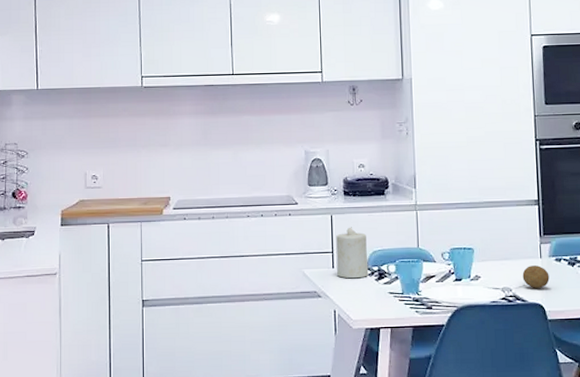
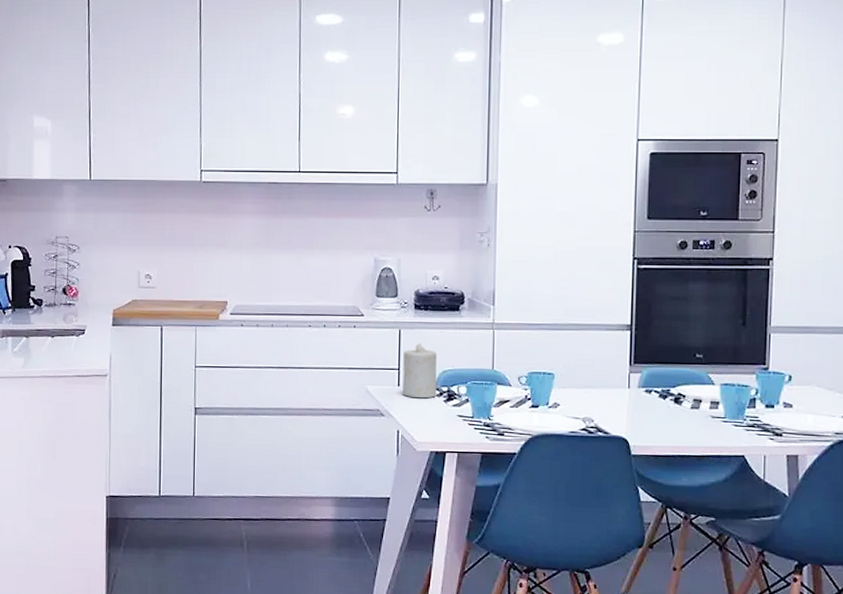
fruit: present [522,265,550,288] -> none [606,396,637,421]

